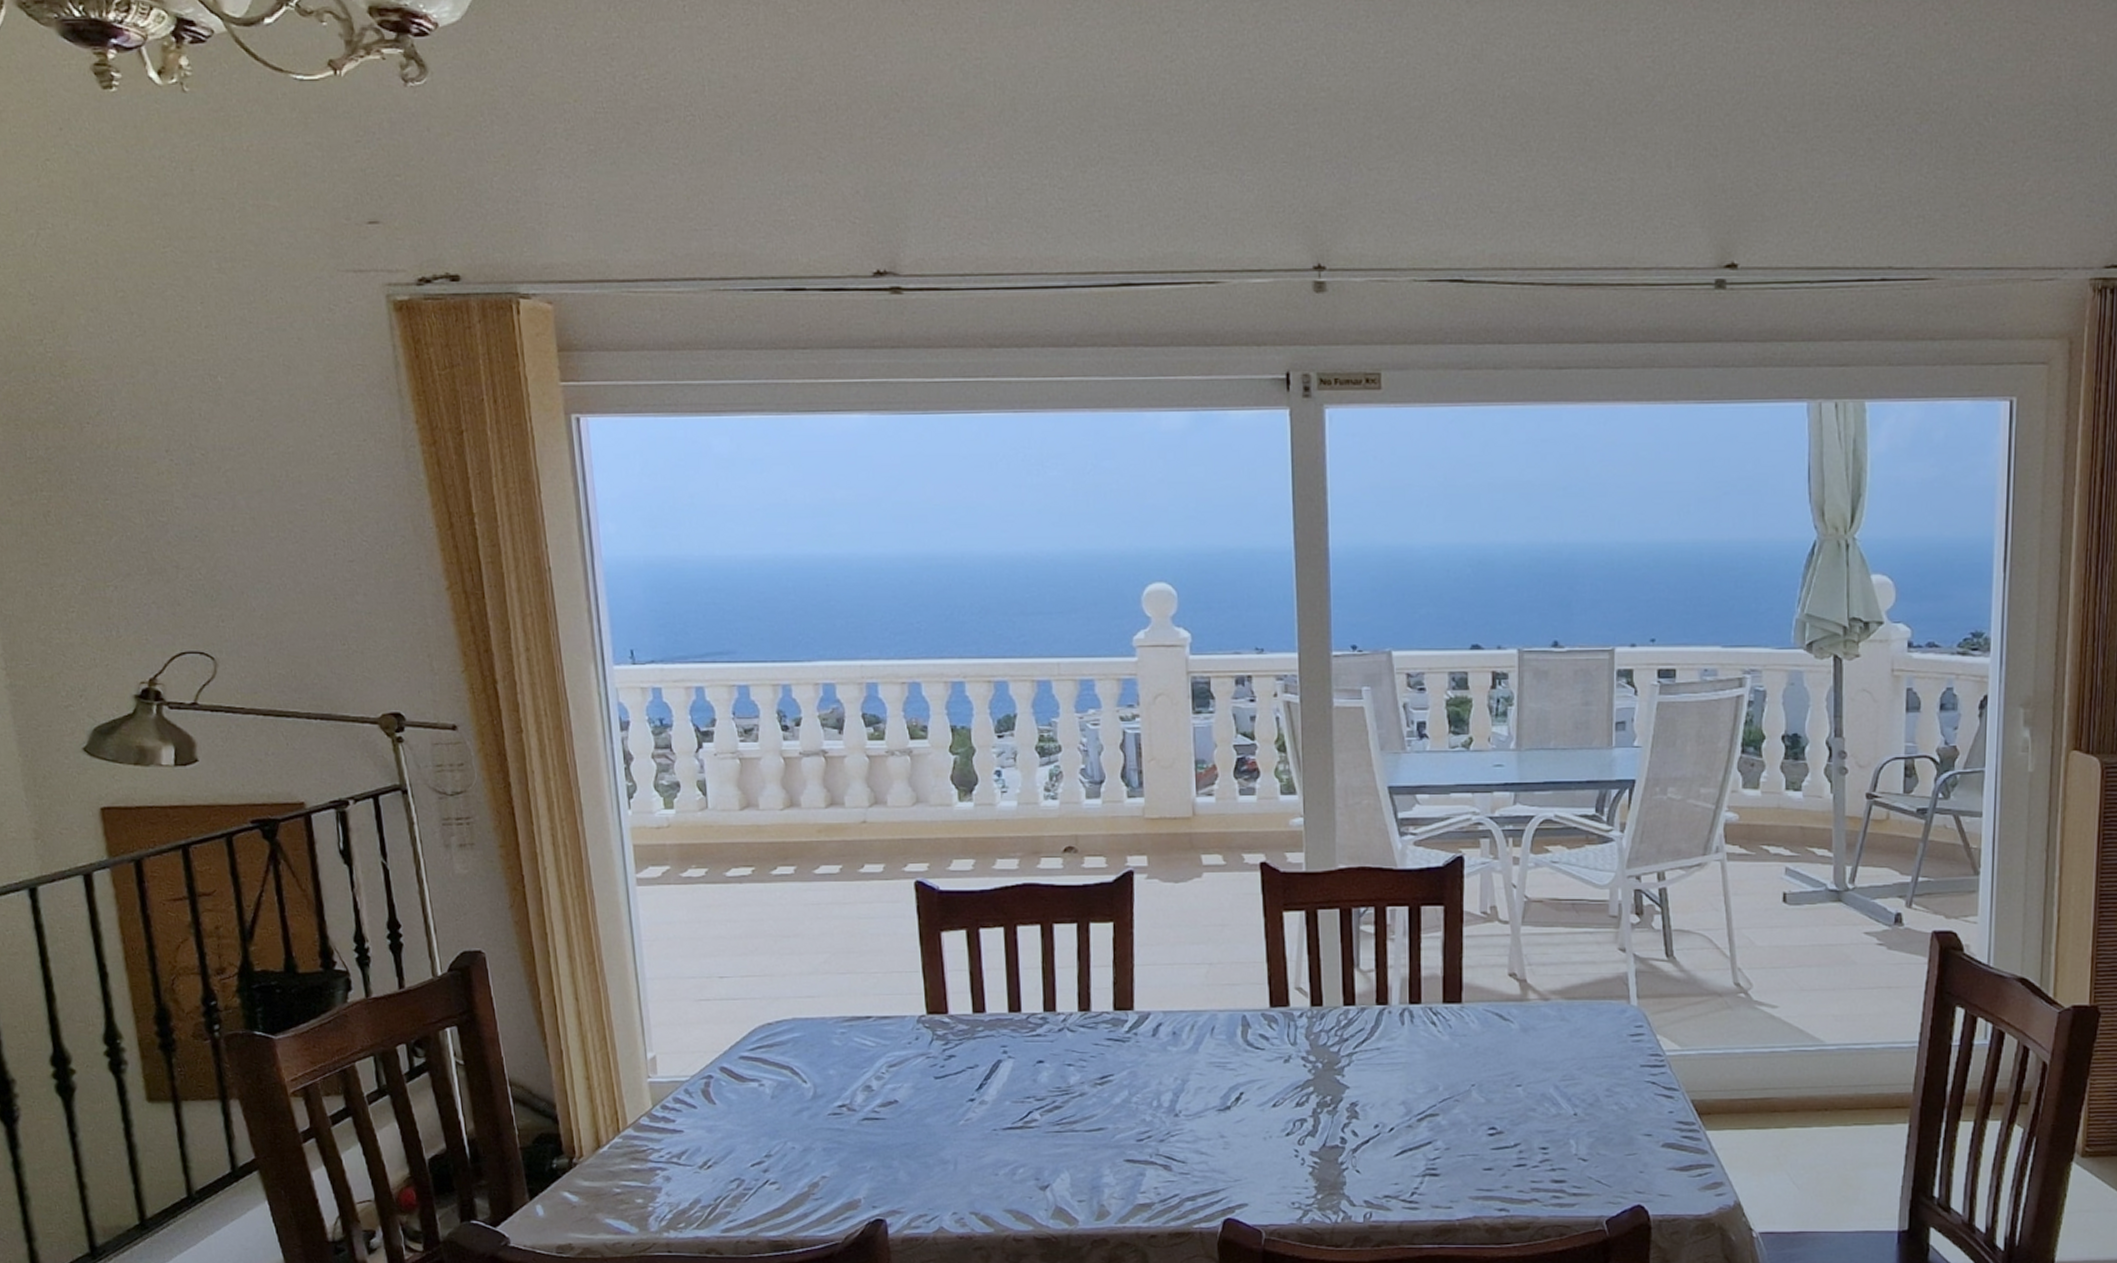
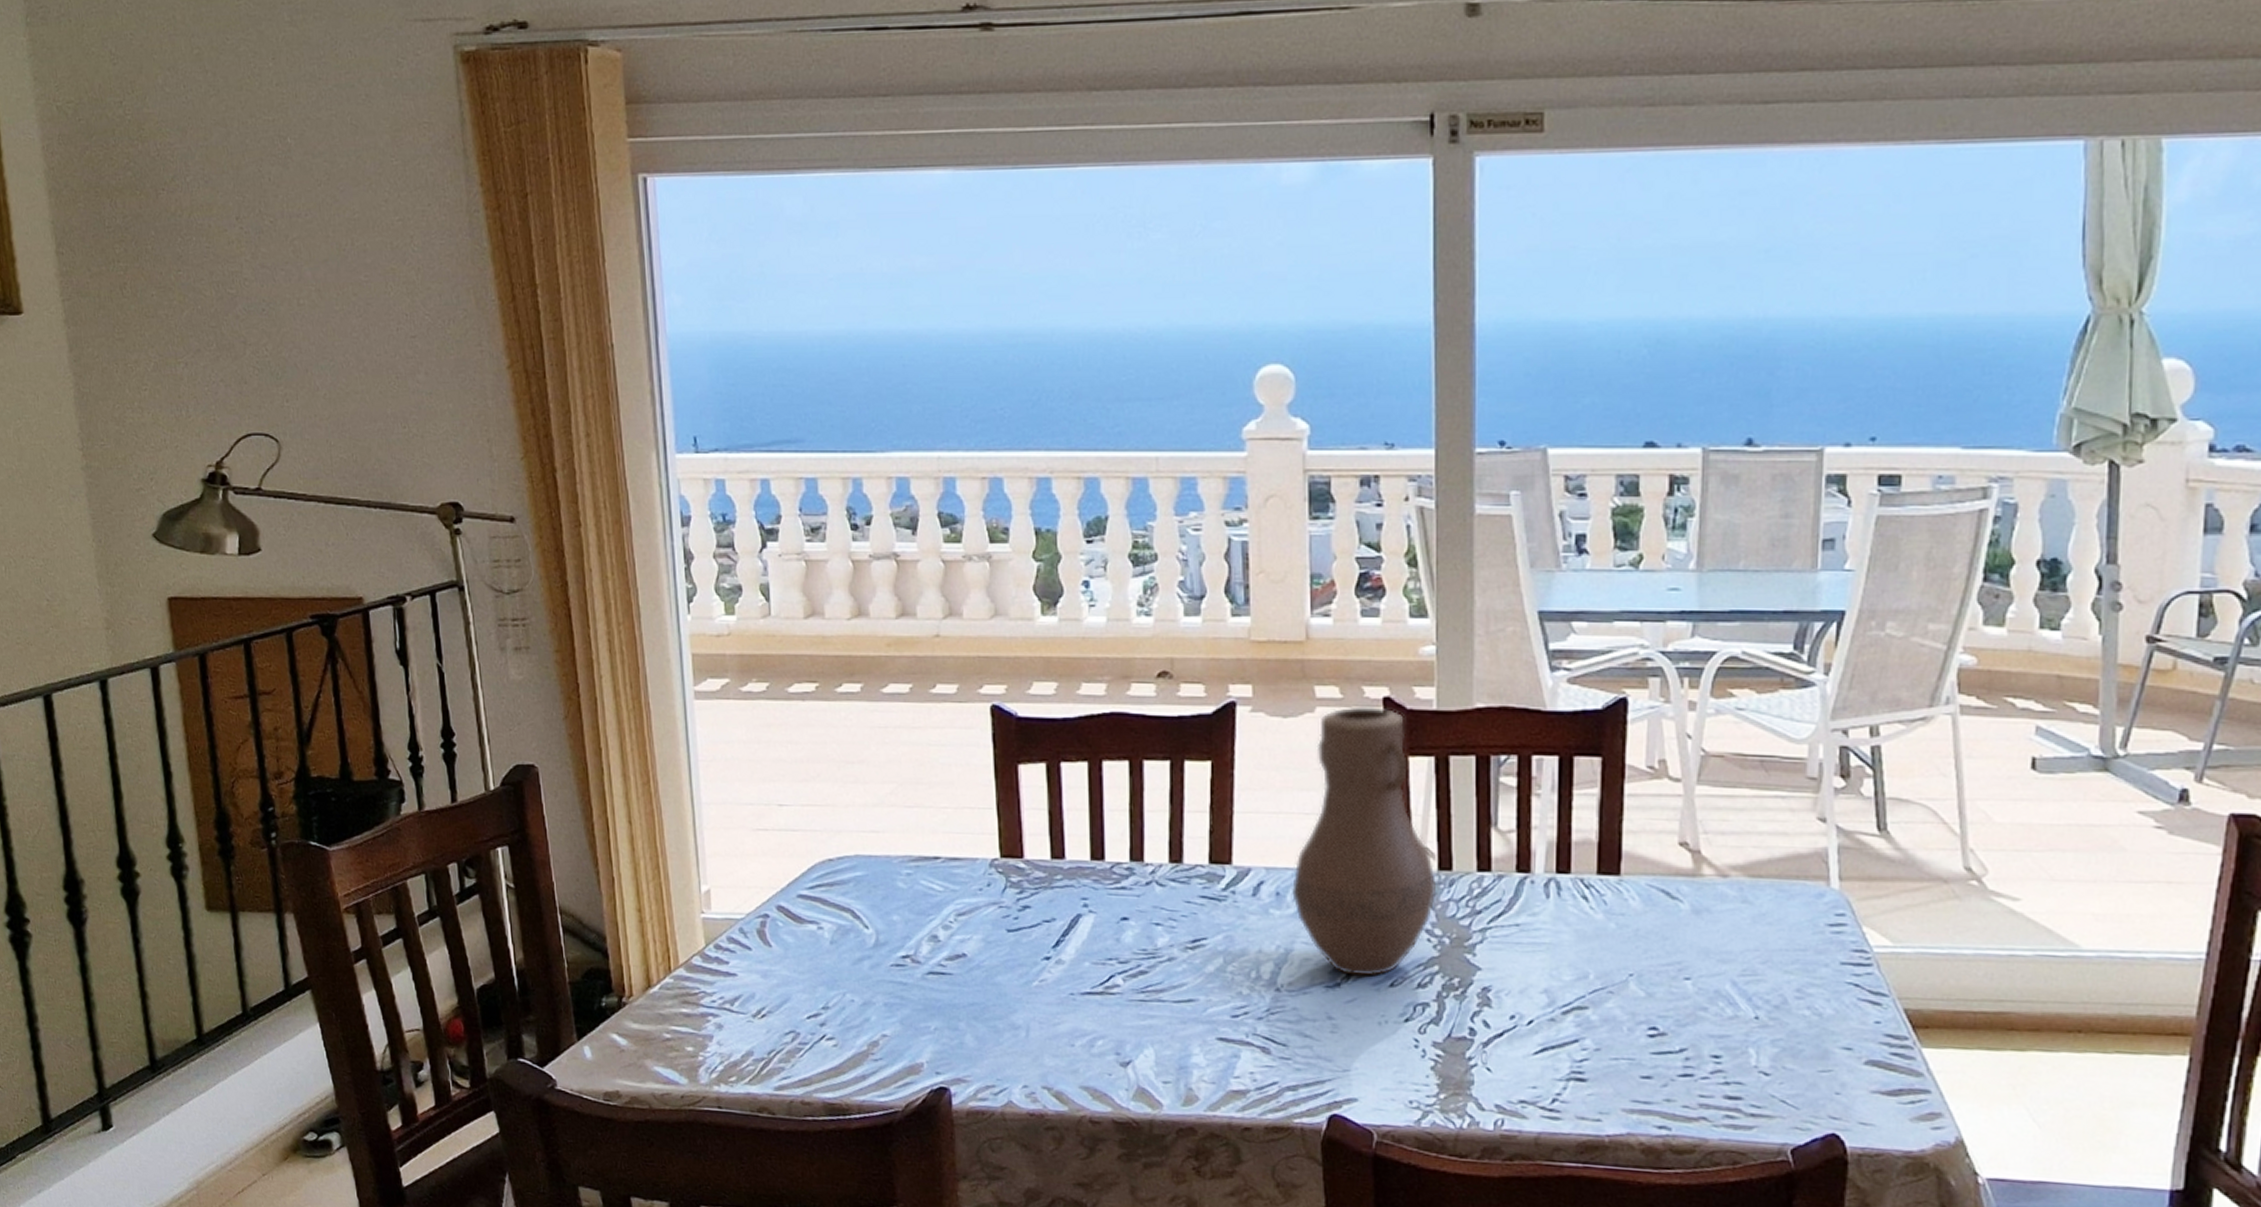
vase: none [1185,871,1311,1099] -> present [1290,706,1437,977]

